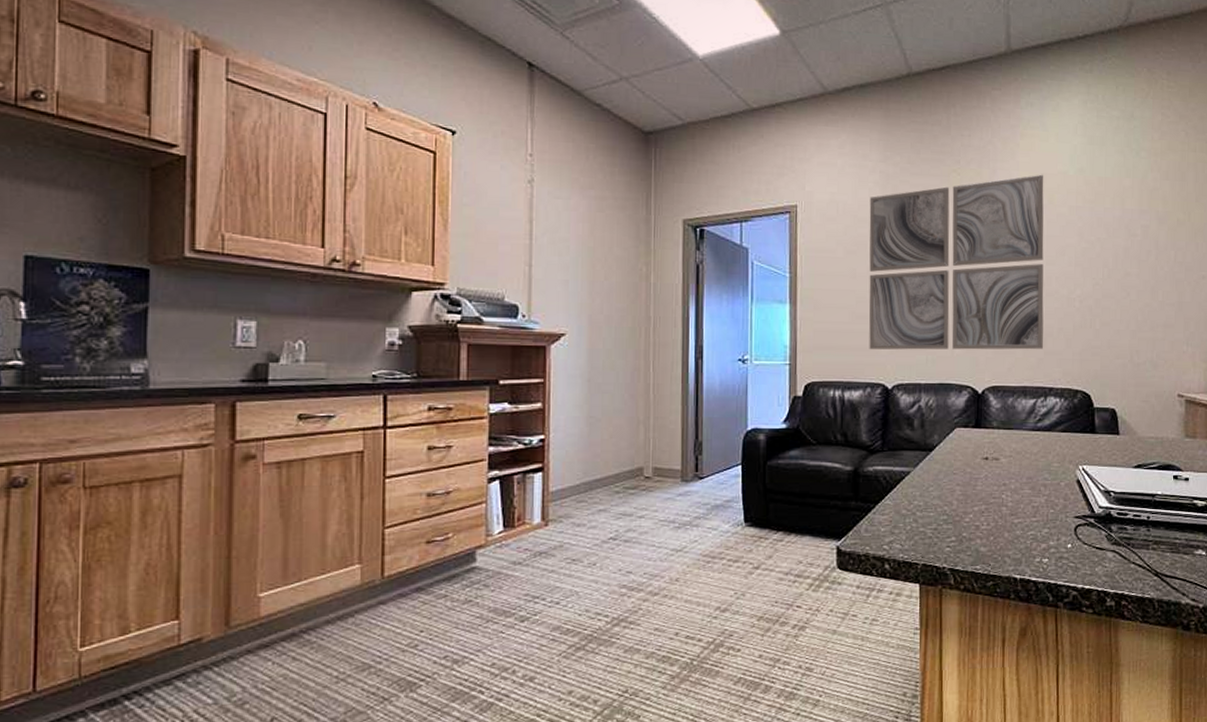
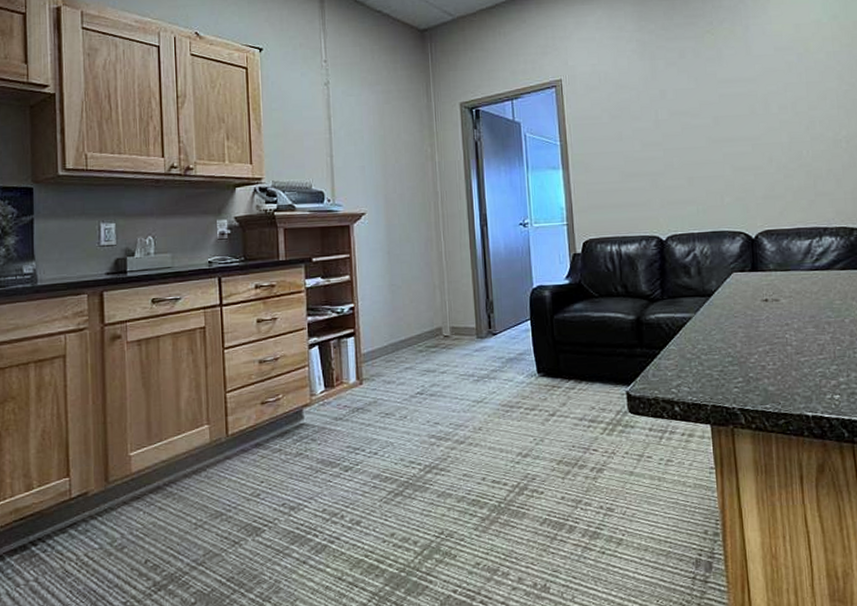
wall art: present [869,174,1044,350] -> none [629,25,814,206]

